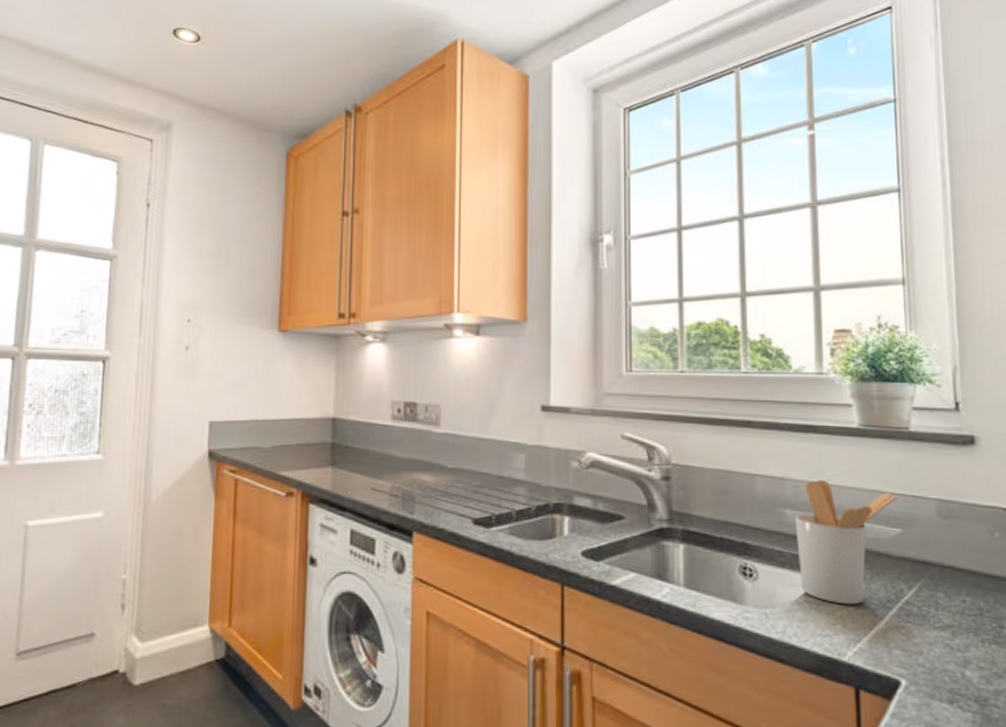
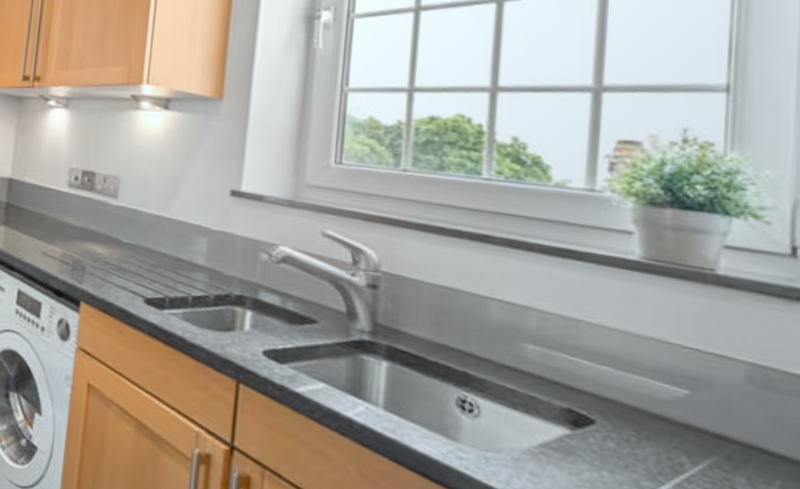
utensil holder: present [795,479,897,605] -> none [536,314,687,469]

